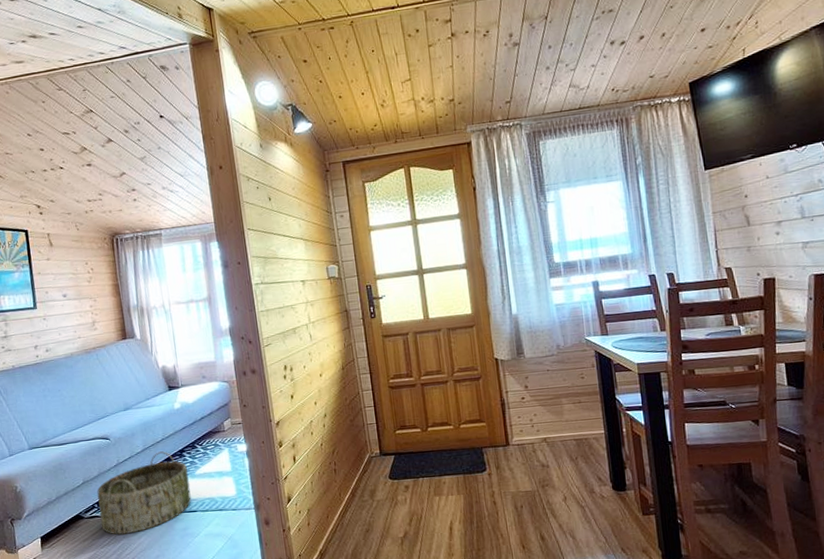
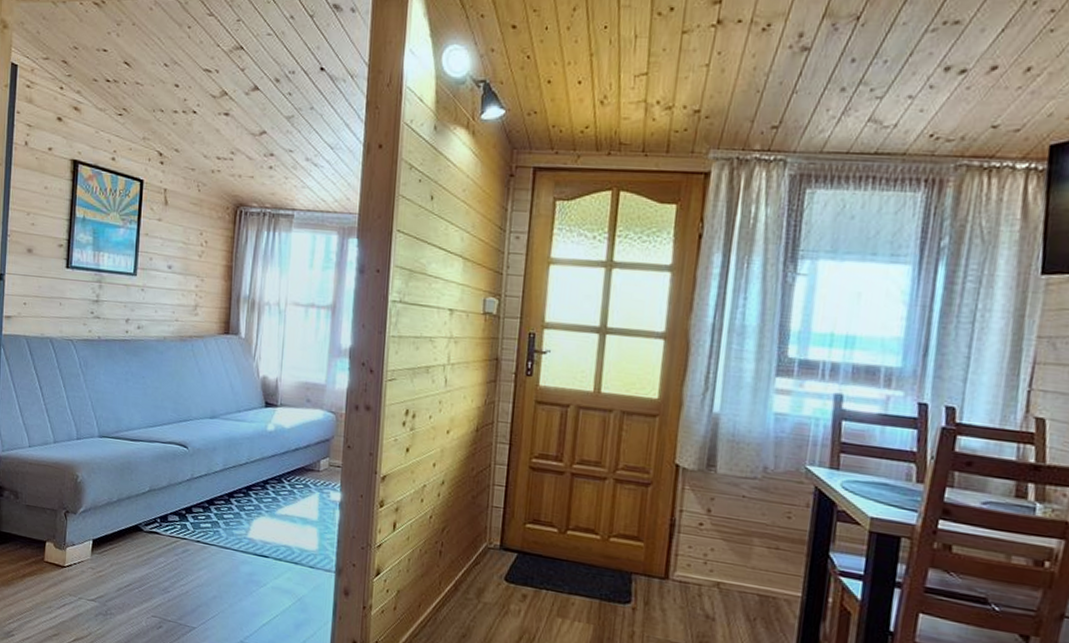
basket: present [97,451,192,535] -> none [159,476,268,564]

